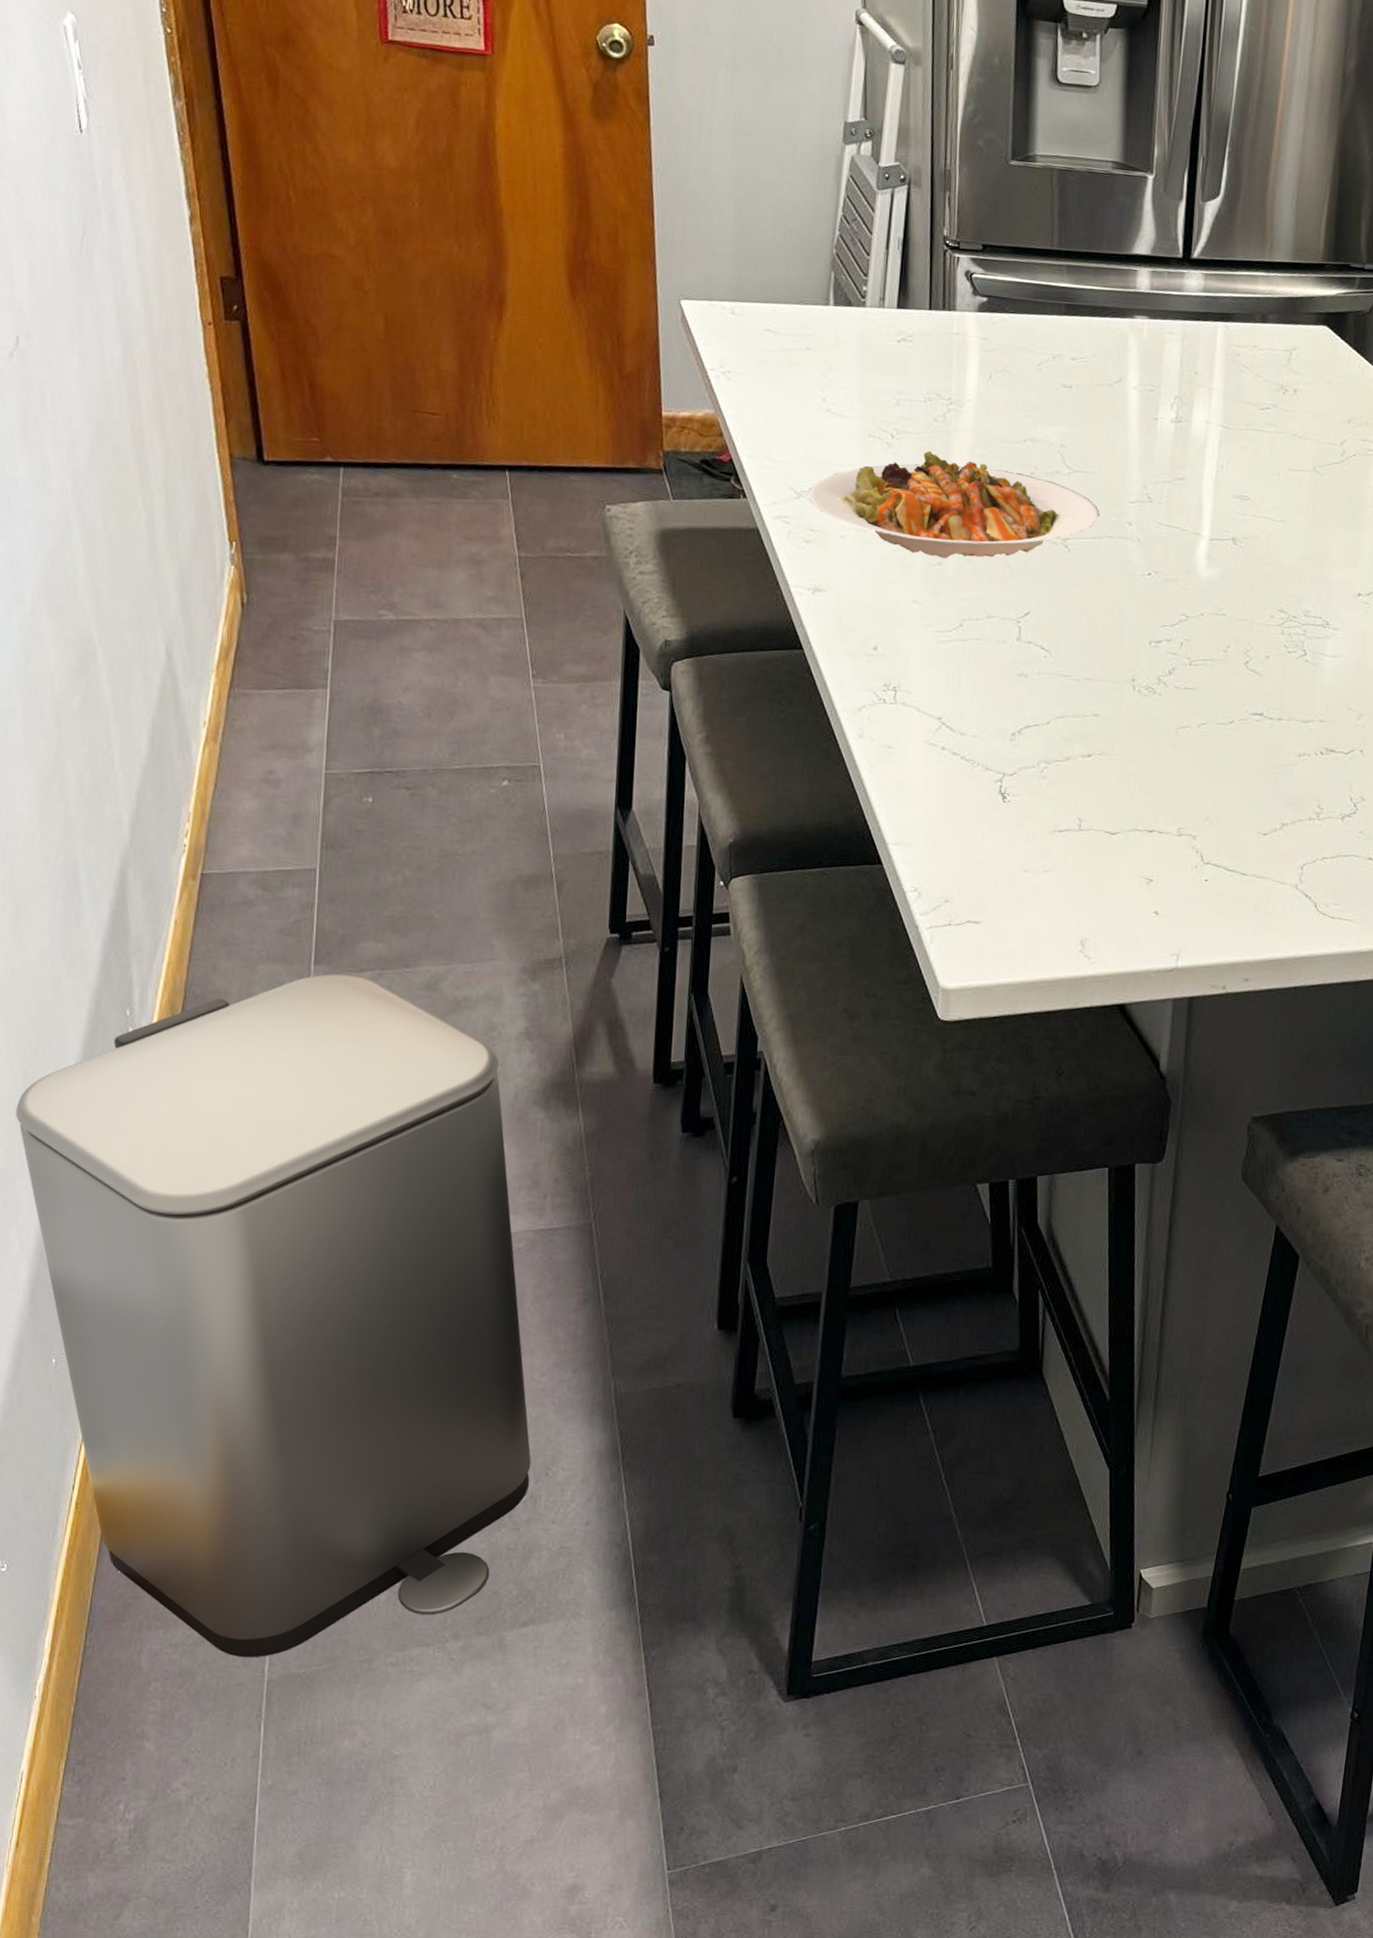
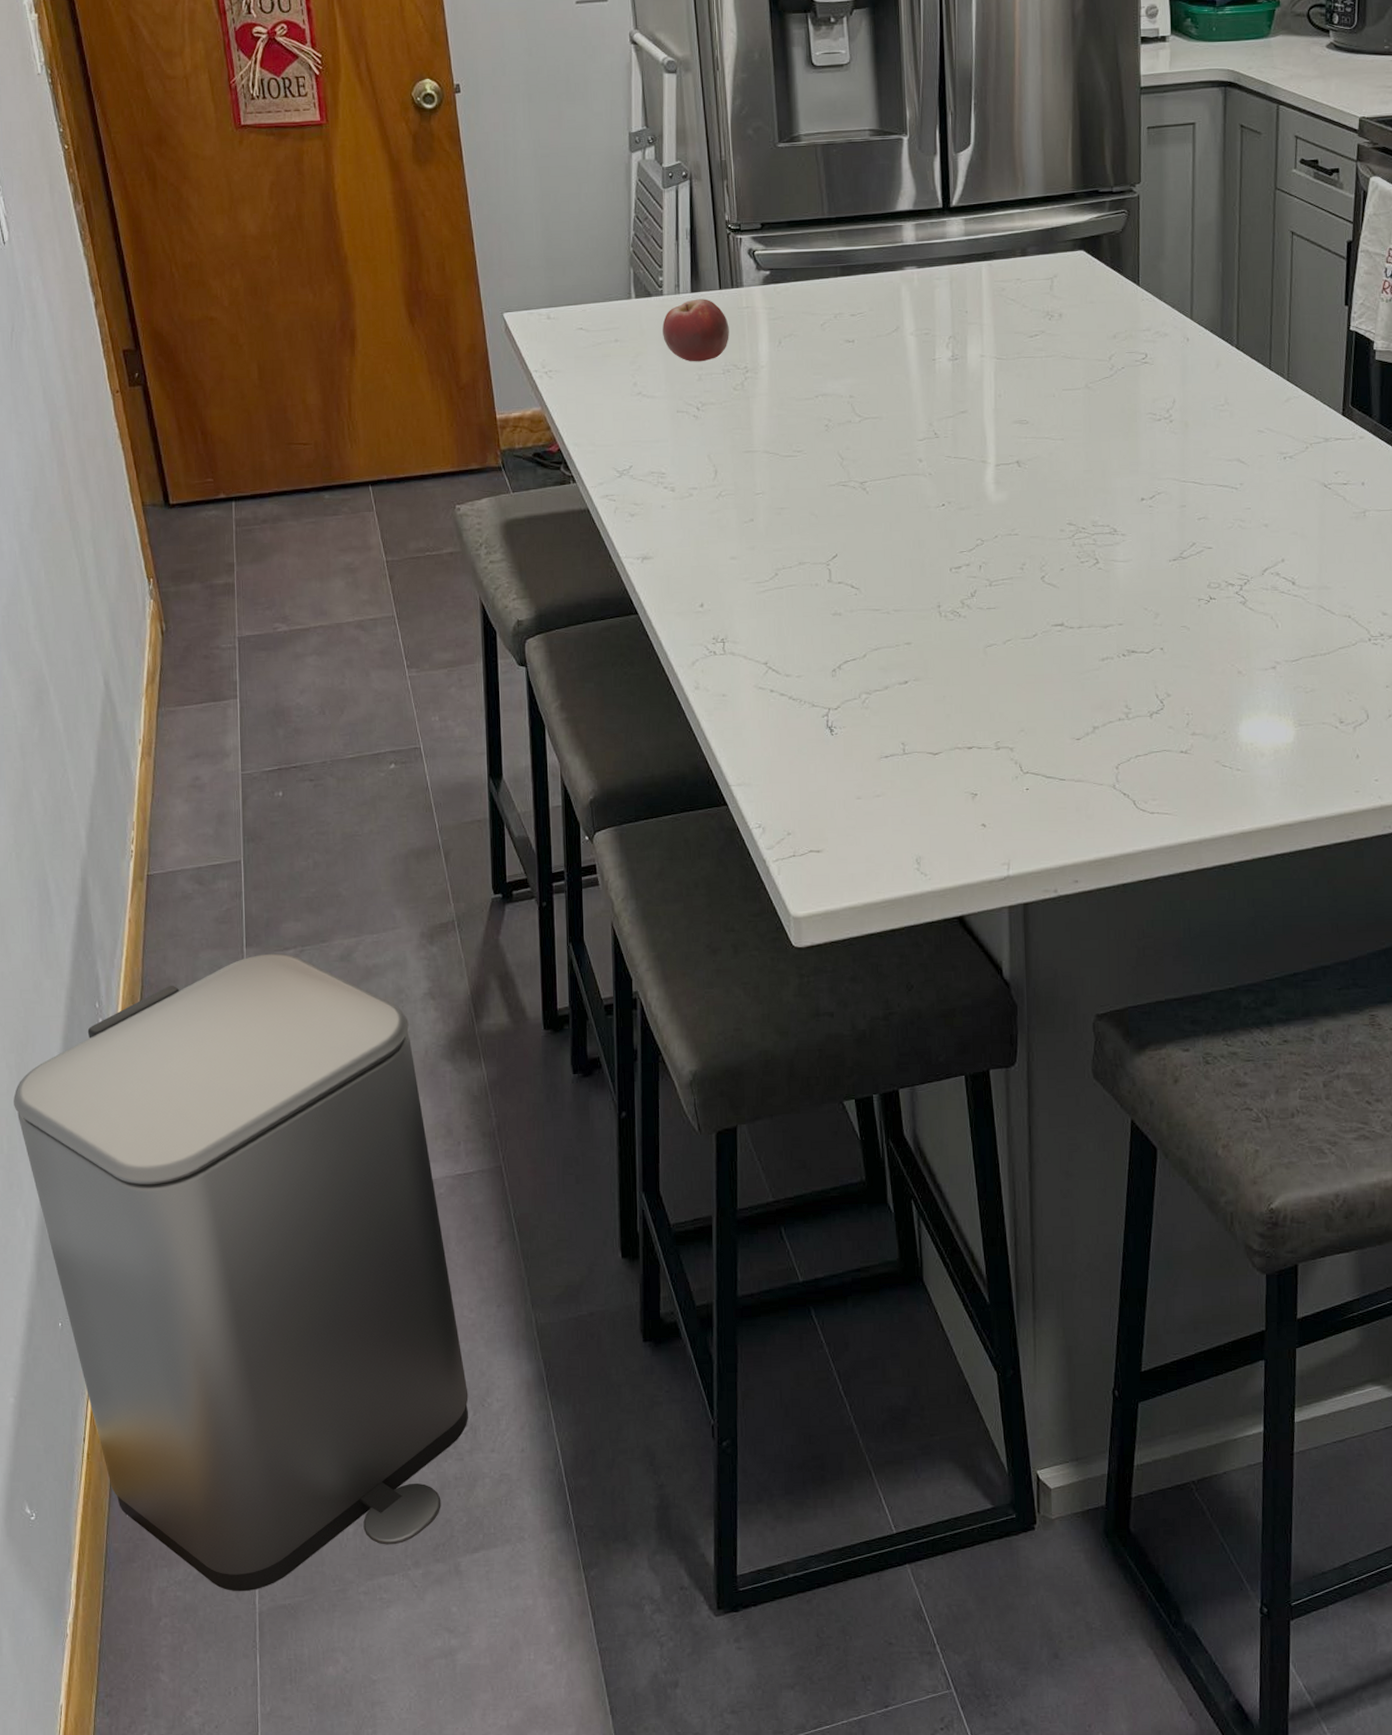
salad: present [808,450,1100,558] -> none [629,417,892,514]
fruit: none [861,316,936,386] -> present [662,299,729,362]

